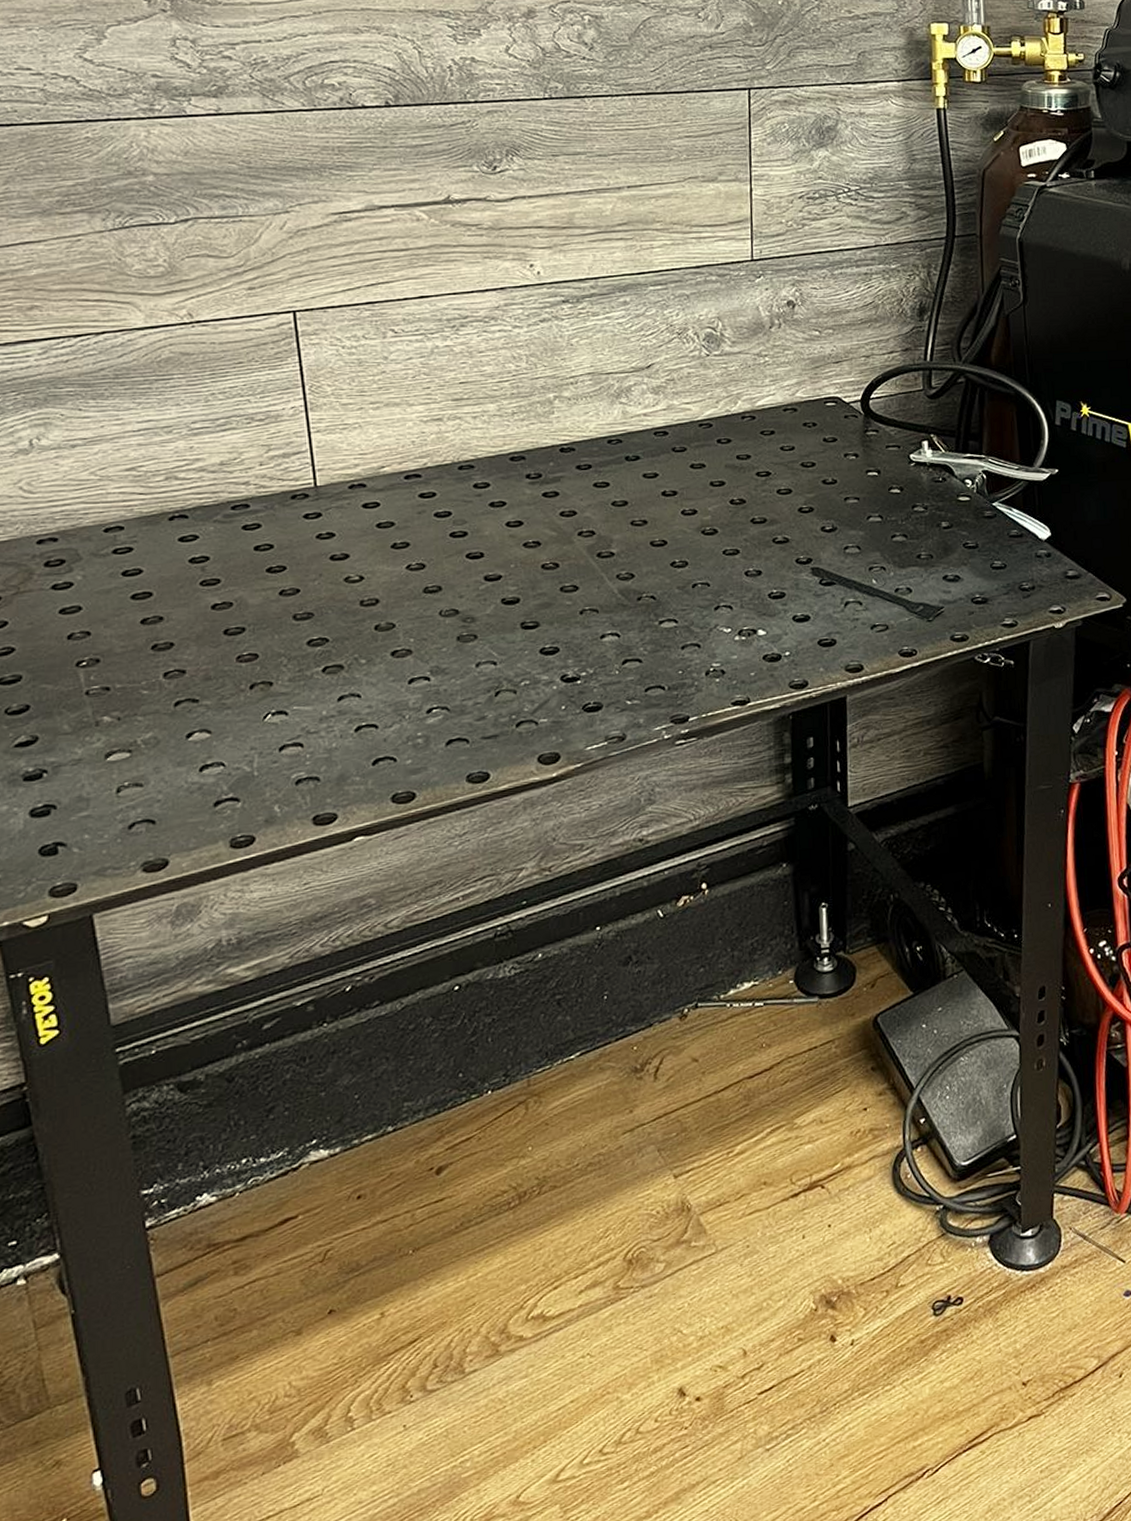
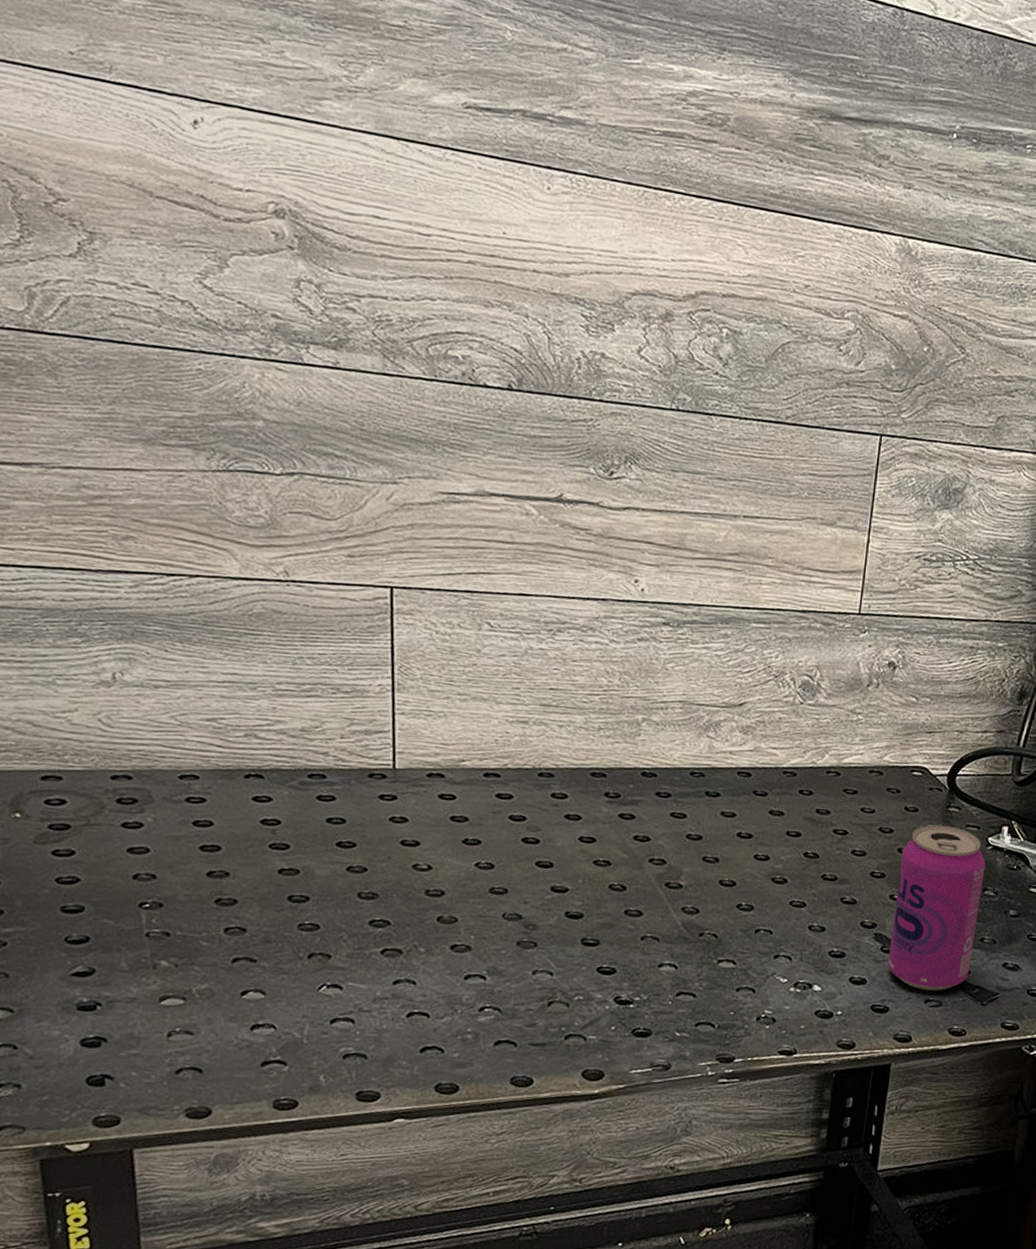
beverage can: none [827,449,912,617] -> present [888,824,986,991]

